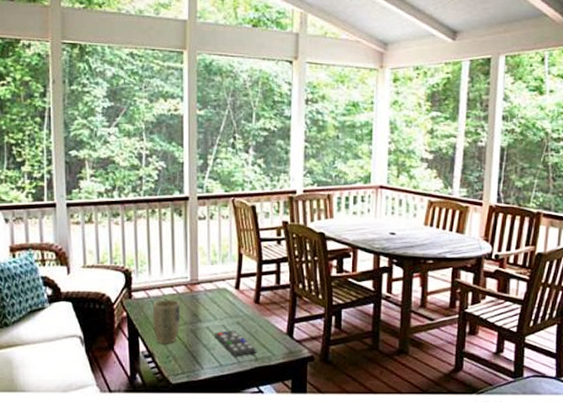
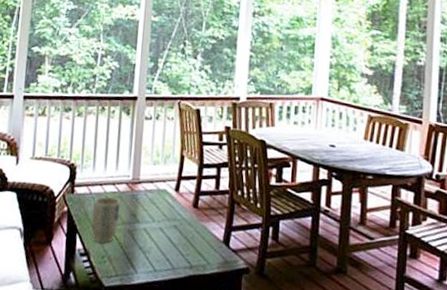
remote control: present [215,330,257,357] -> none [151,233,192,263]

